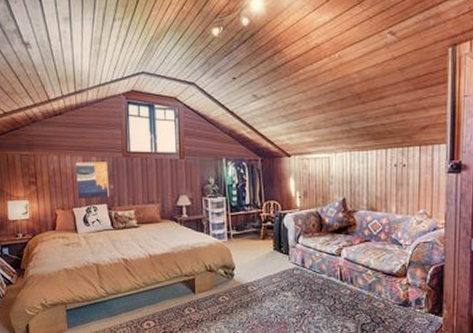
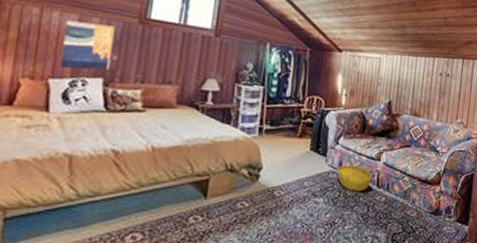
basket: none [301,261,334,286] -> present [337,165,372,192]

